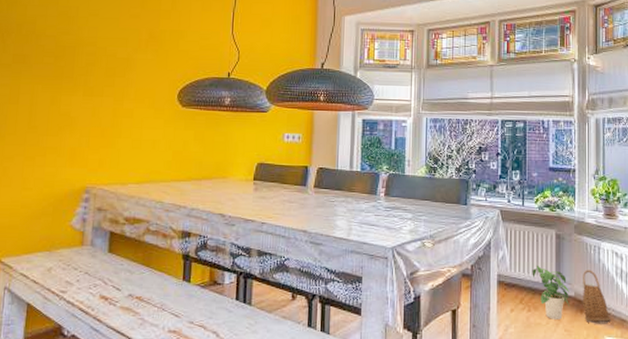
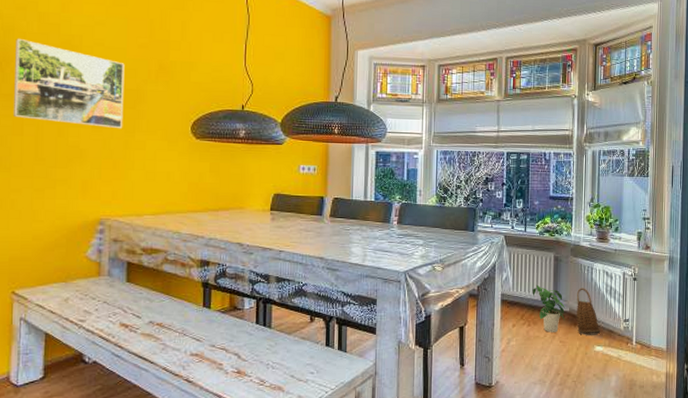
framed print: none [11,10,117,97] -> present [14,38,125,129]

